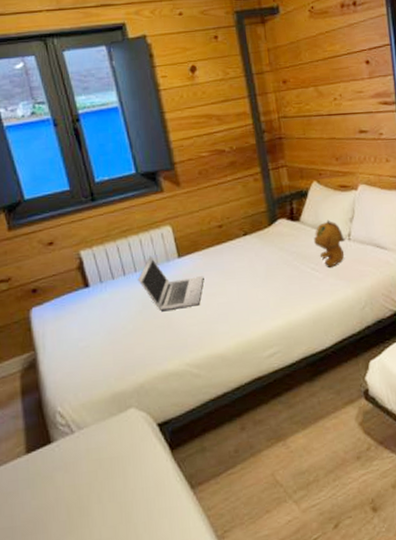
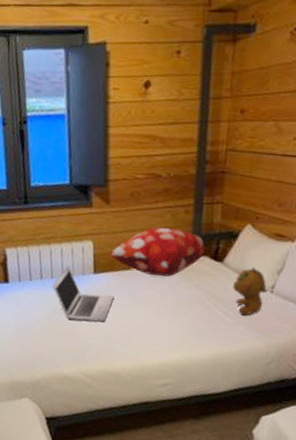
decorative pillow: none [190,197,280,248] -> present [109,227,205,277]

